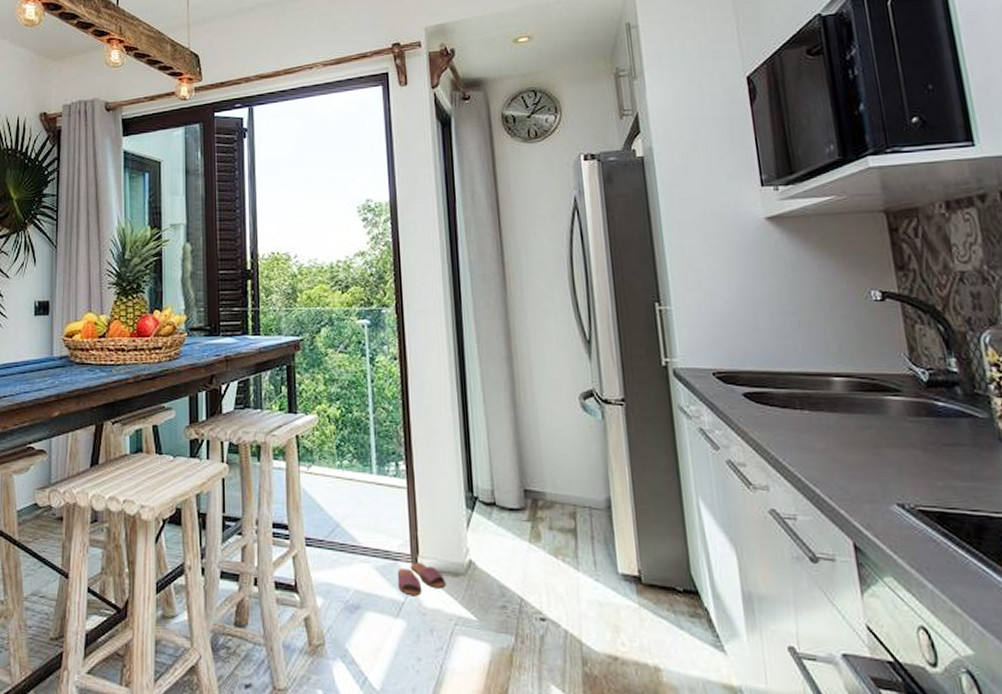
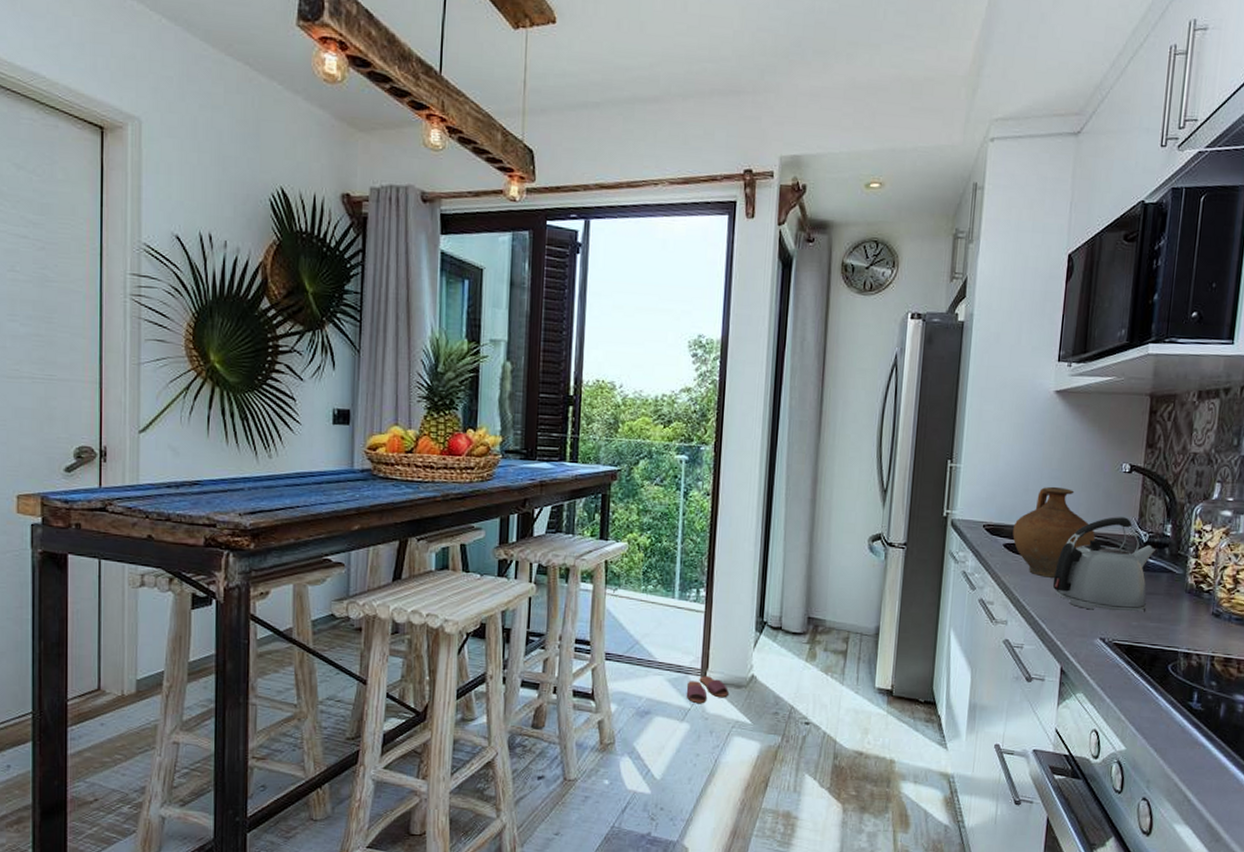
ceramic jug: none [750,323,858,431] -> present [1012,486,1095,578]
kettle: none [815,353,952,469] -> present [1052,517,1156,612]

